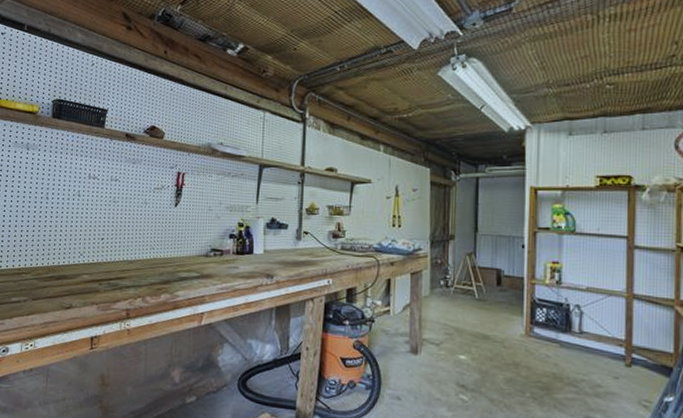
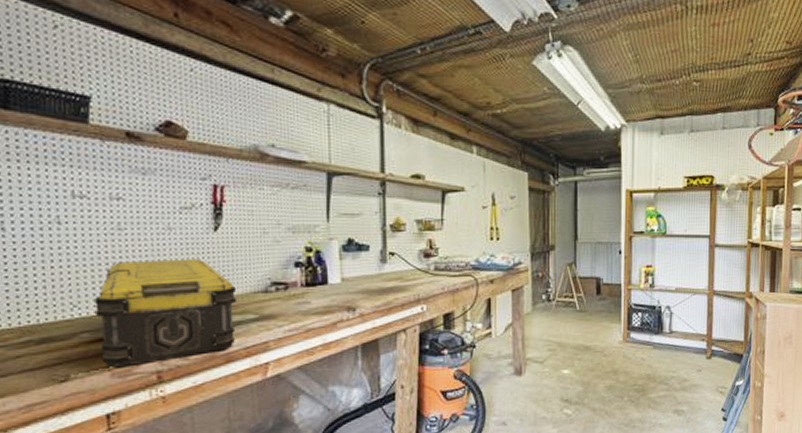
toolbox: none [93,225,185,304] -> present [95,258,236,369]

